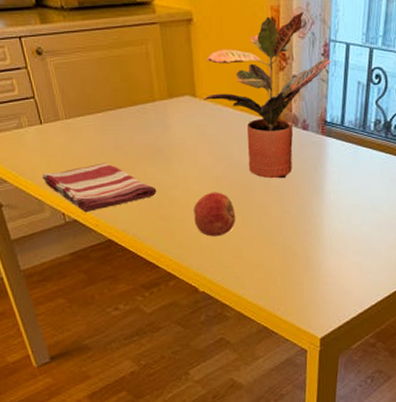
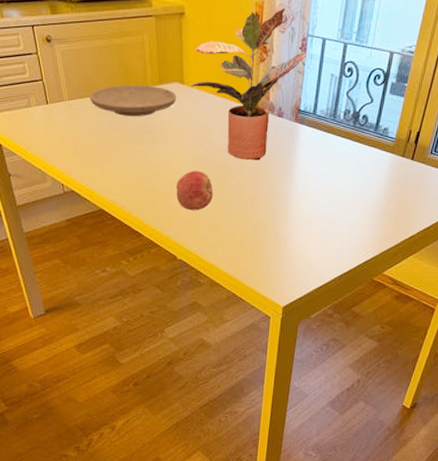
dish towel: present [42,163,157,213] -> none [46,140,145,185]
plate: none [89,99,189,134] -> present [89,85,177,116]

